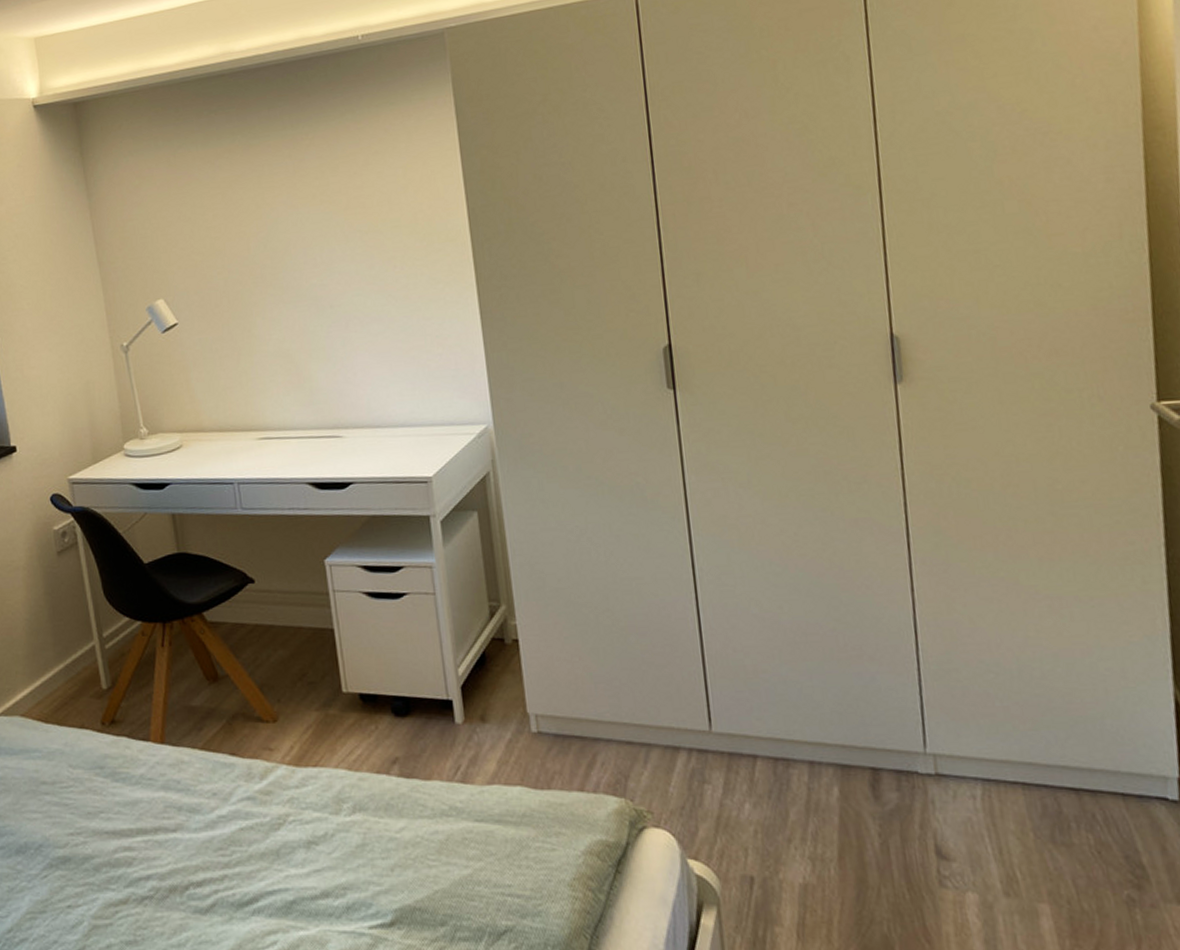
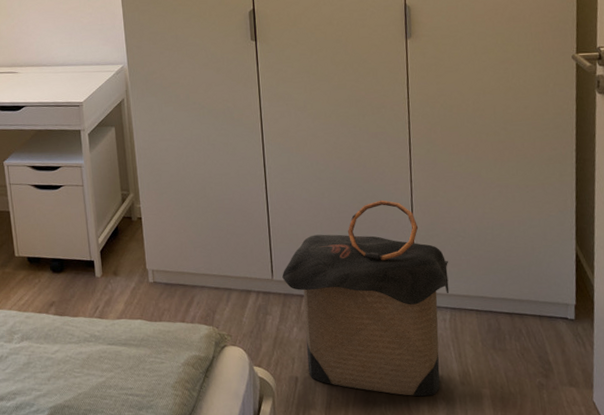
laundry hamper: none [724,616,979,912] -> present [282,200,449,397]

